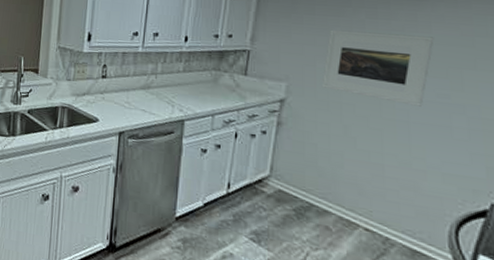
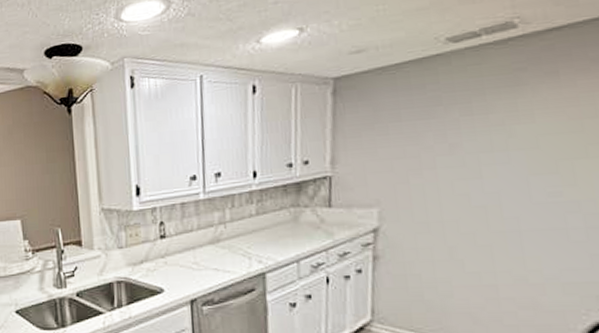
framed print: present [321,29,434,107] -> none [418,127,539,212]

